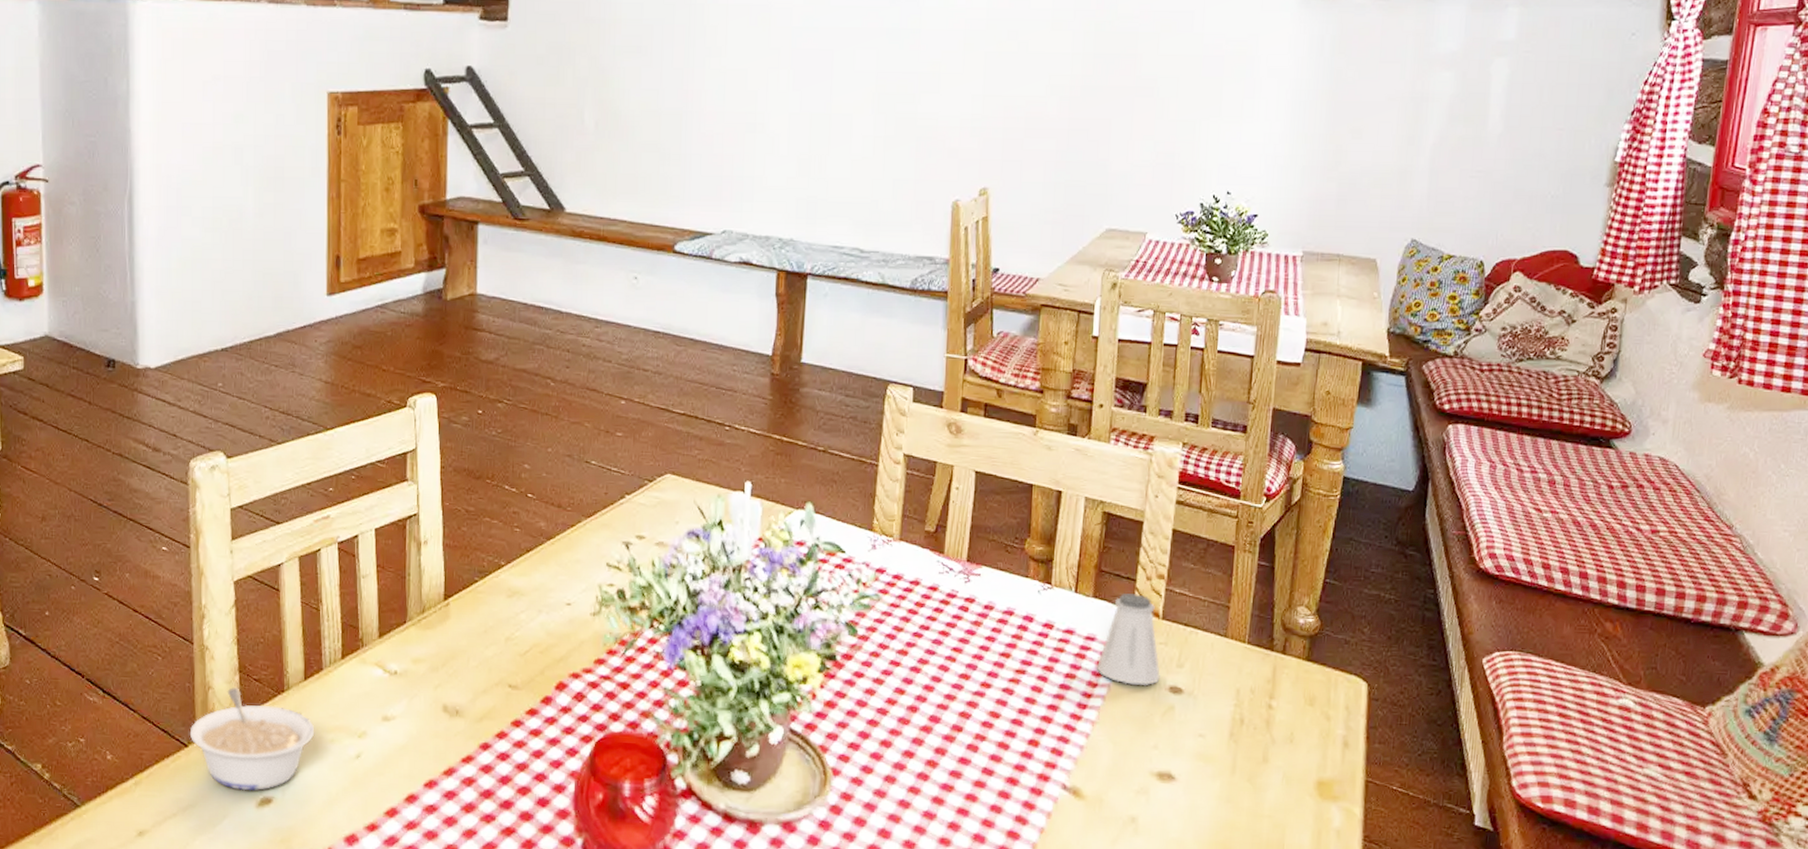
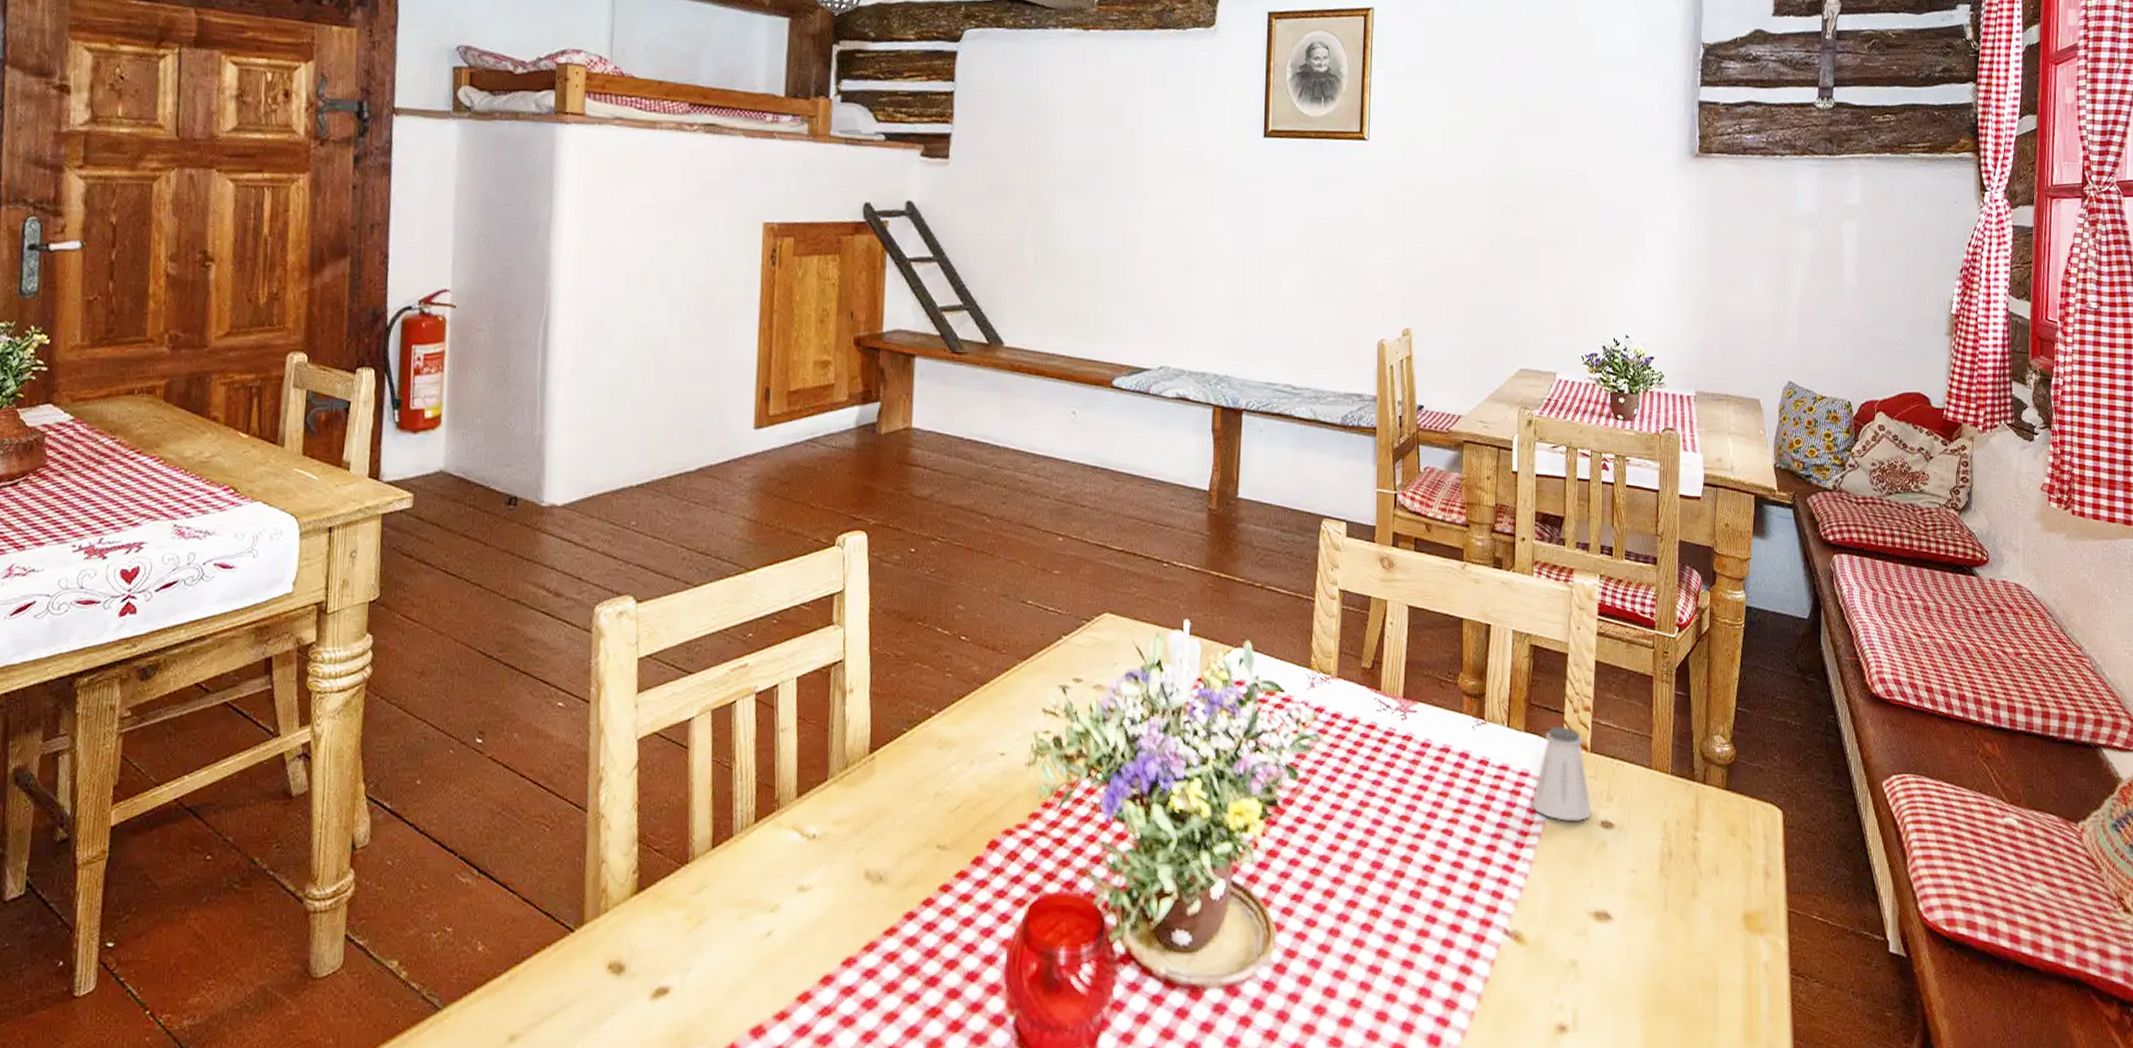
legume: present [189,686,315,791] -> none [577,859,722,981]

